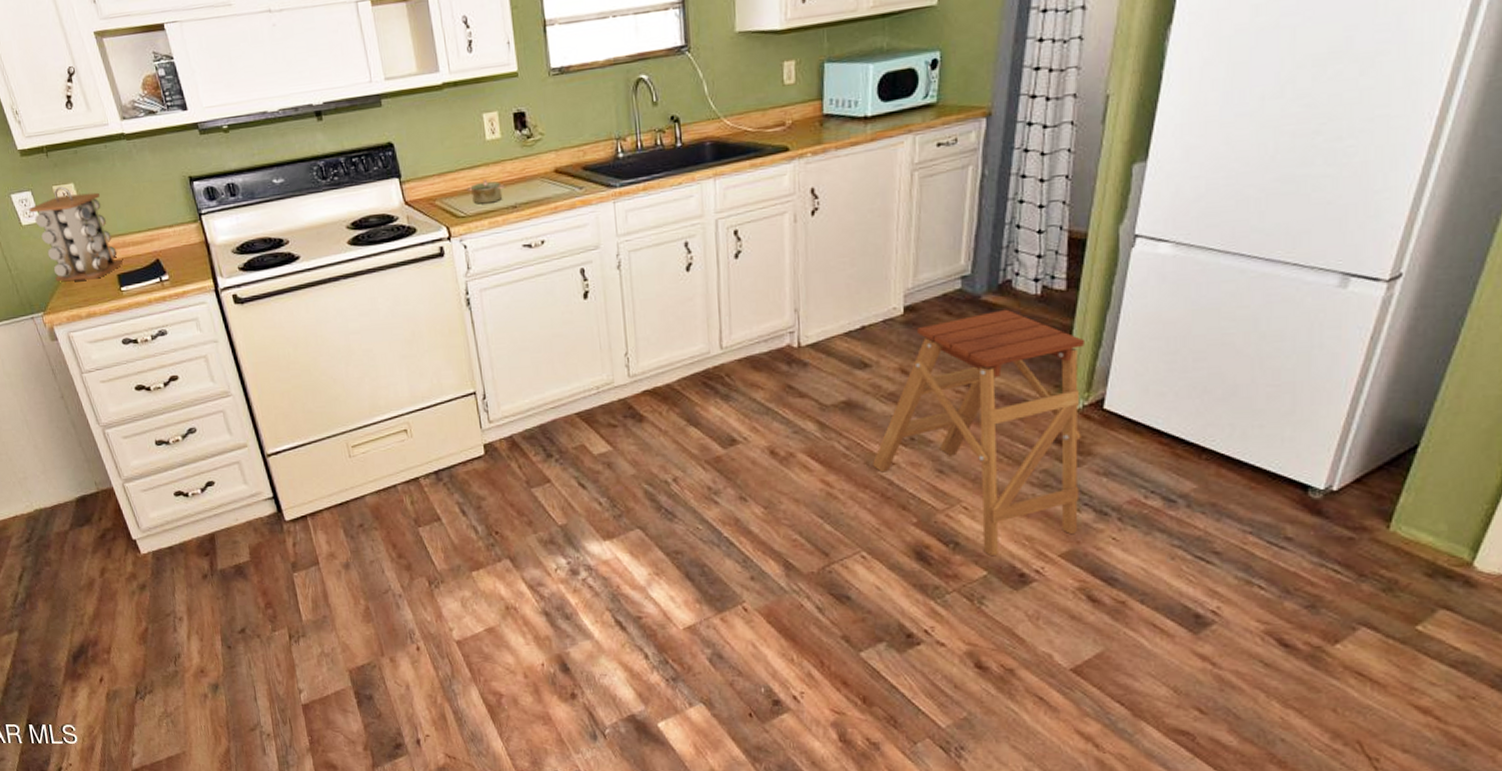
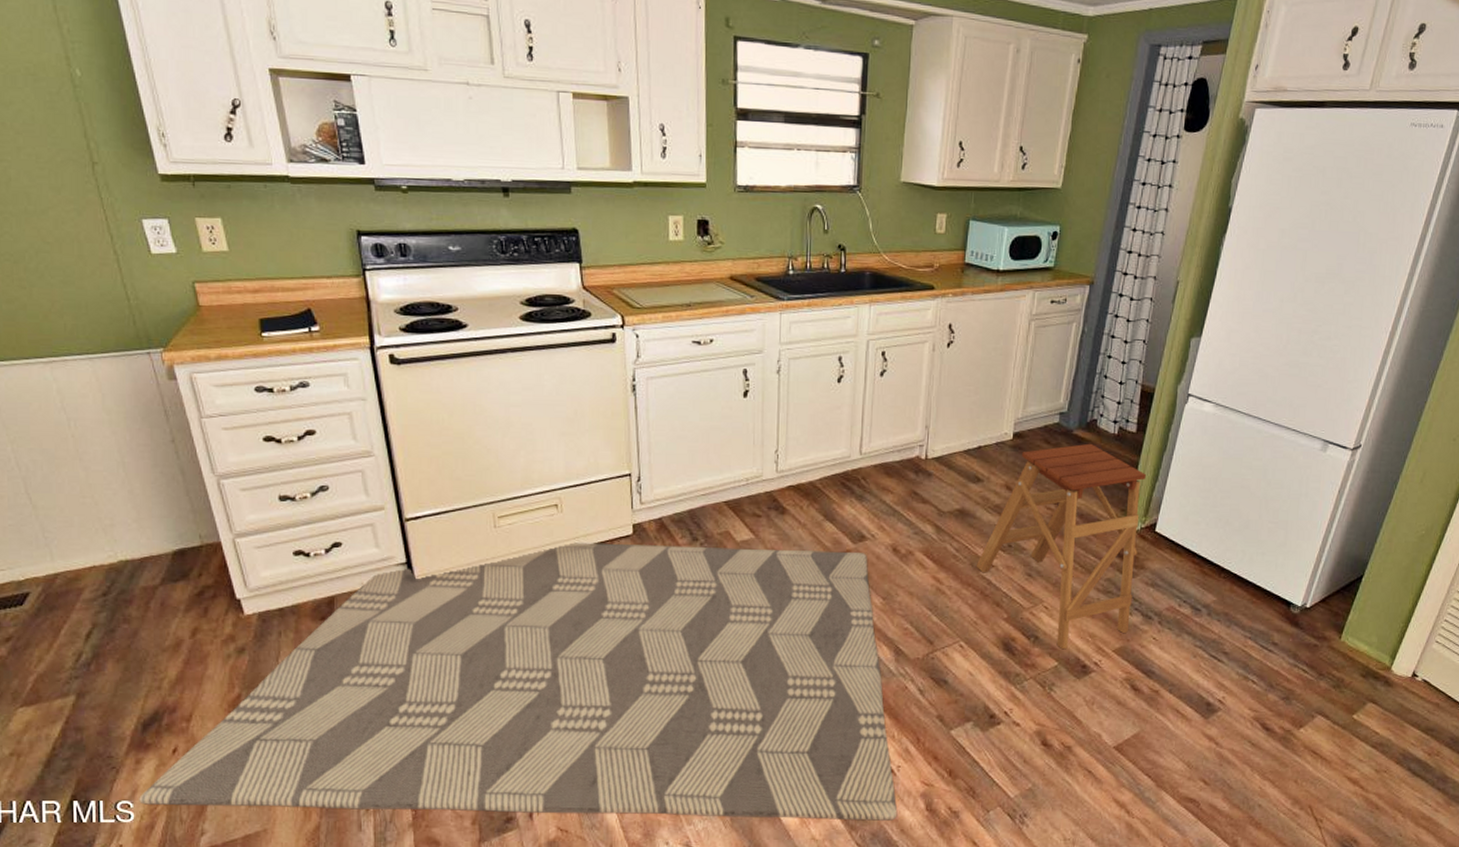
spice rack: present [29,186,123,282] -> none [162,219,268,321]
rug: none [79,458,806,752] -> present [139,542,898,821]
cooking pot: present [466,180,506,204] -> none [644,276,683,299]

